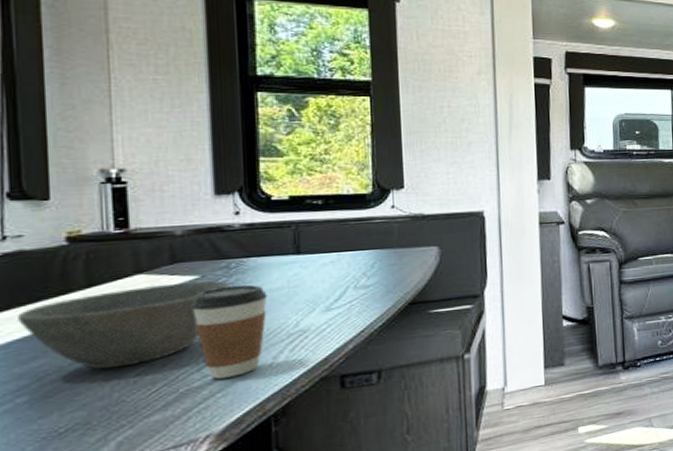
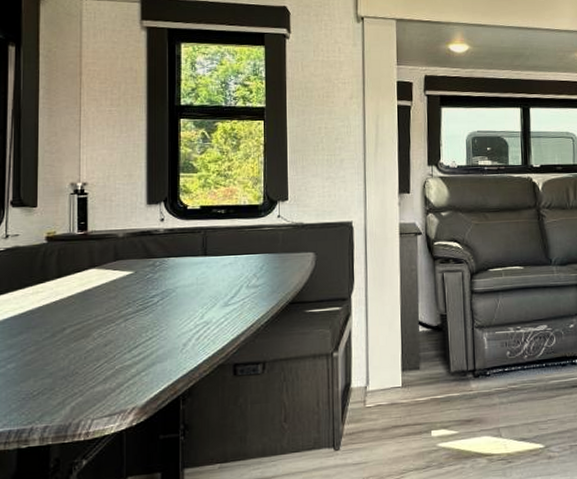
bowl: present [18,281,230,369] -> none [12,276,155,345]
coffee cup: present [192,284,268,379] -> none [127,280,181,360]

